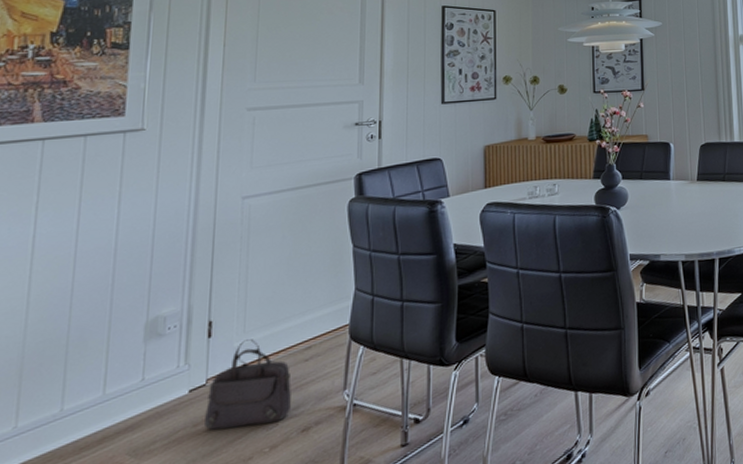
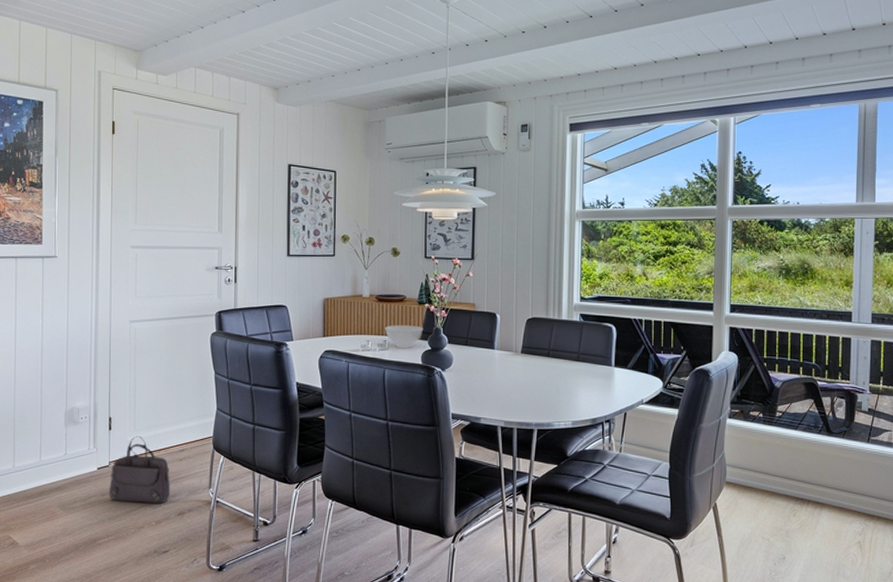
bowl: none [553,164,596,192] -> present [384,325,424,349]

